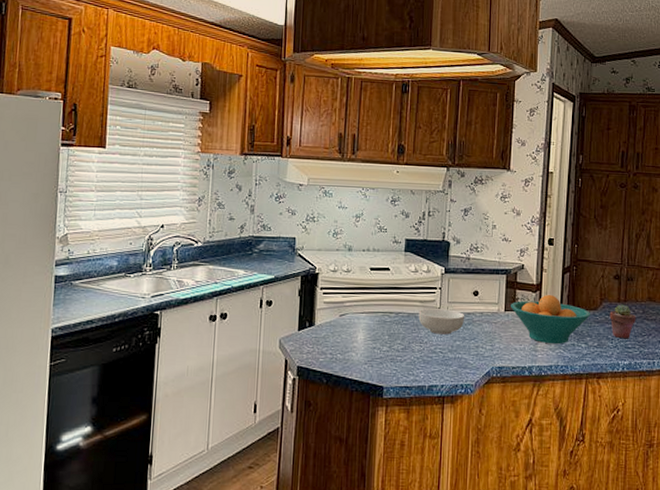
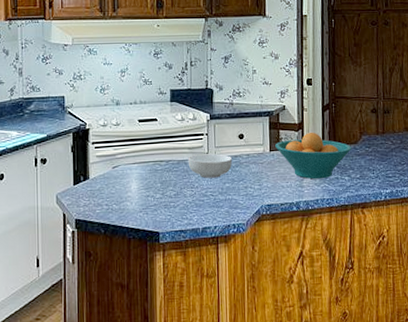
potted succulent: present [609,304,637,339] -> none [369,136,395,169]

